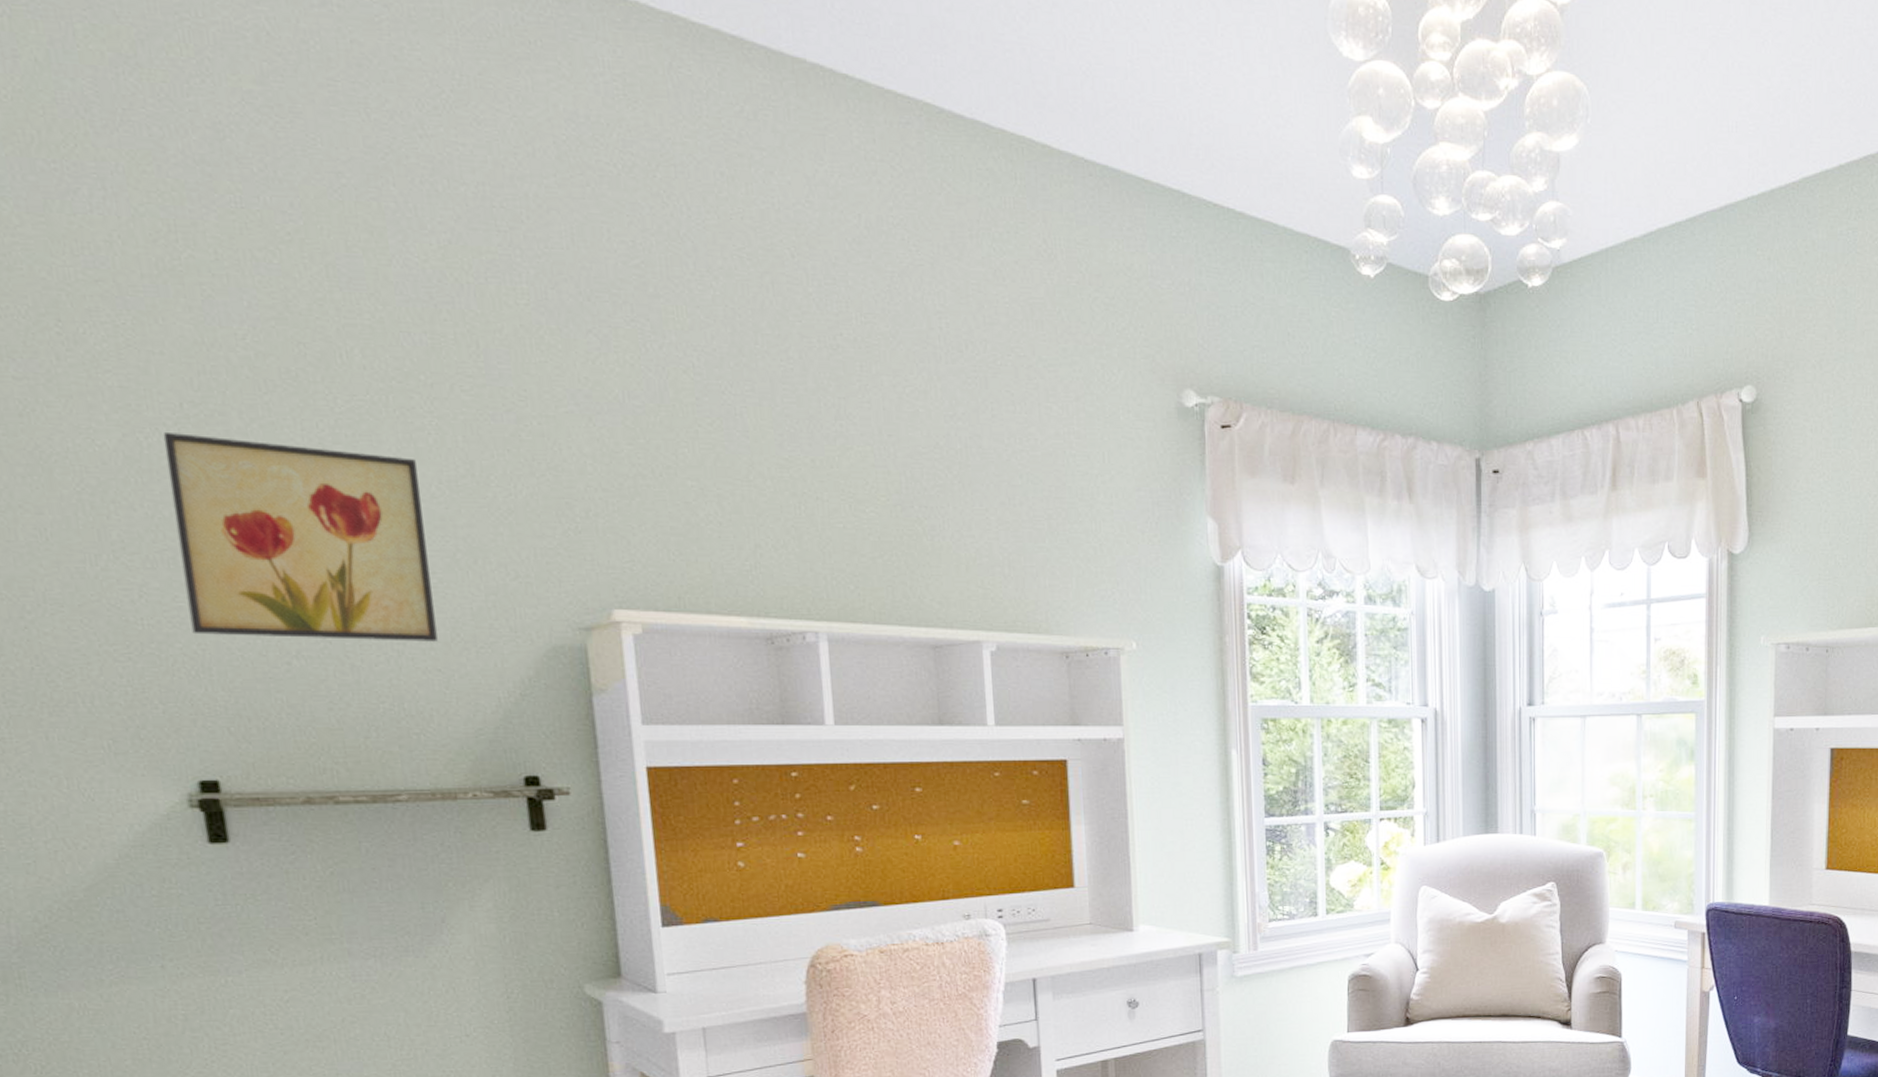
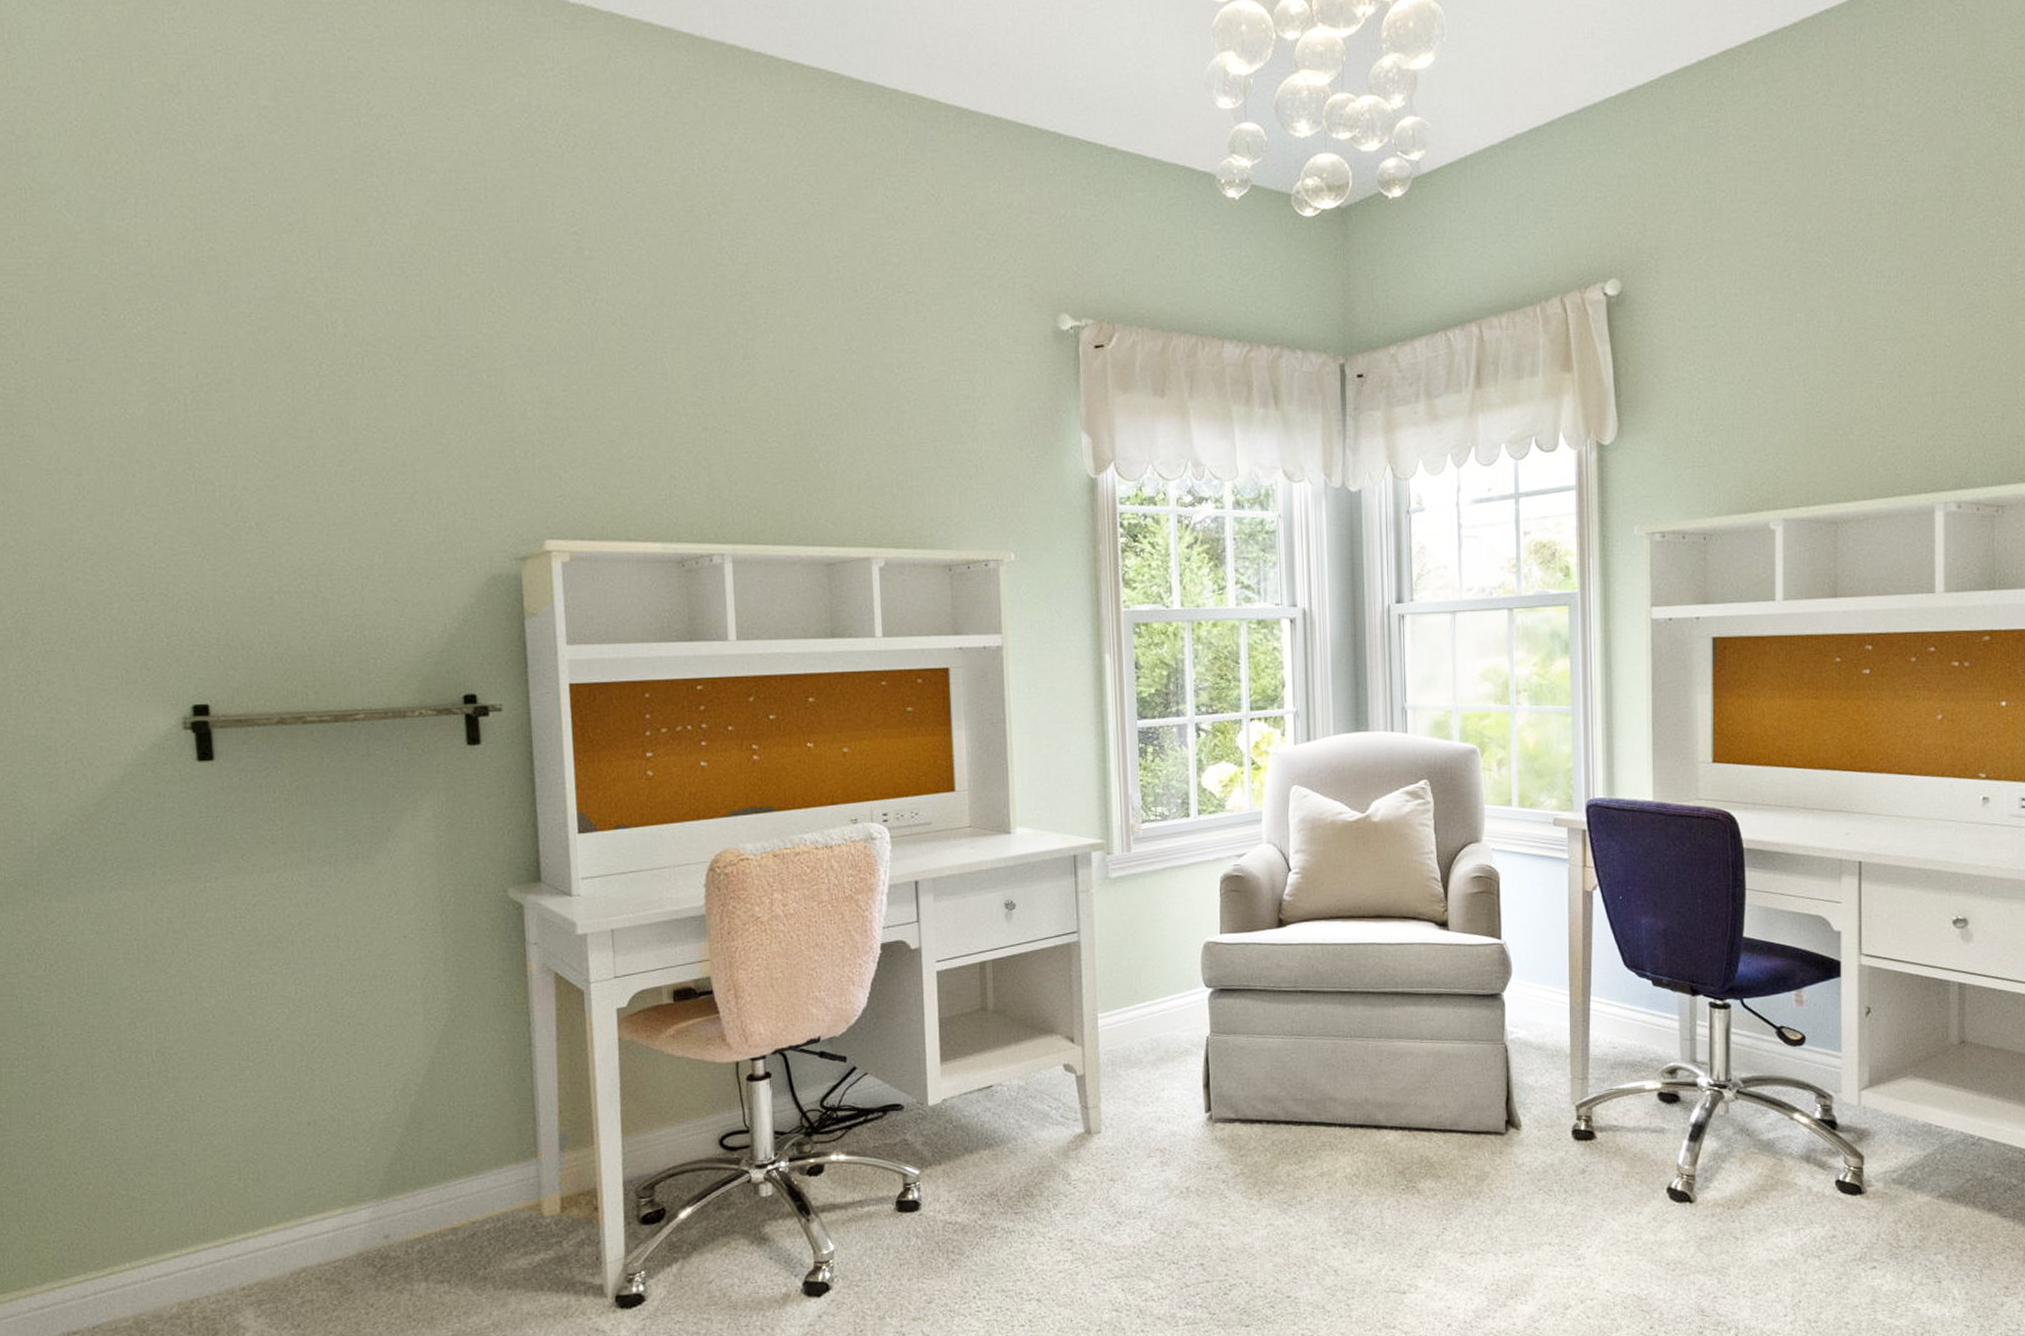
wall art: present [163,433,438,642] -> none [181,400,395,575]

